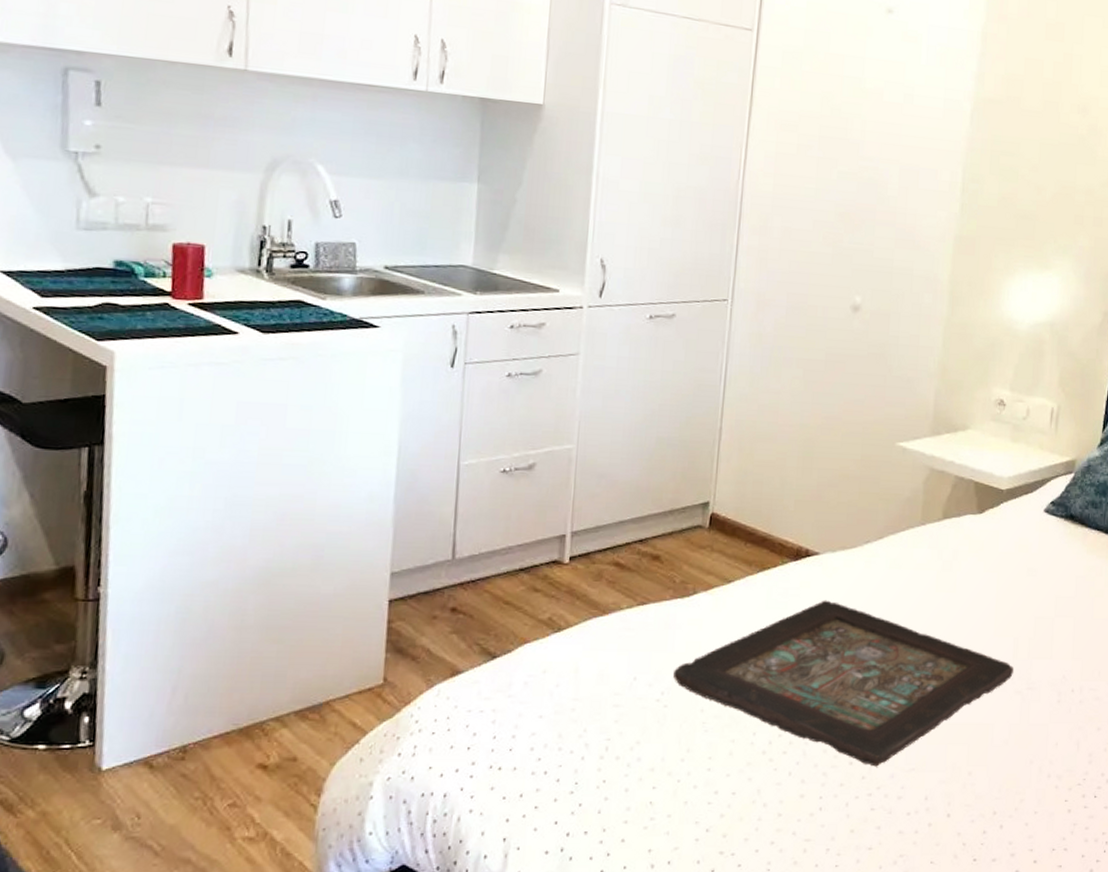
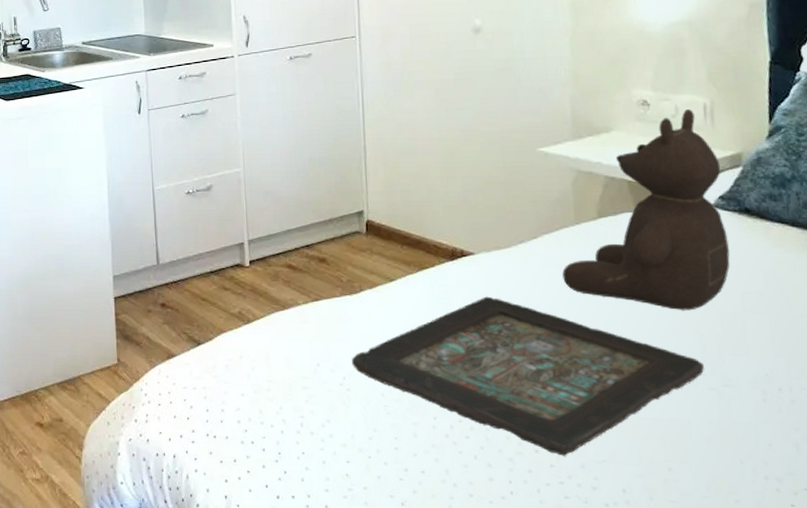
teddy bear: none [901,412,1057,615] -> present [562,108,730,310]

